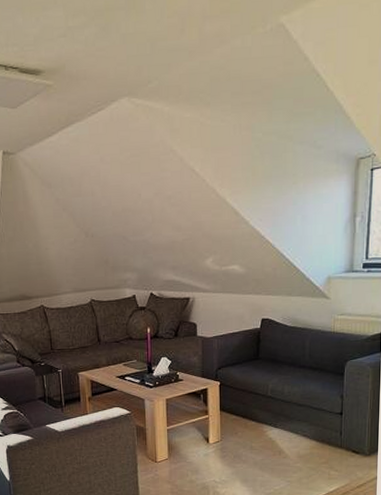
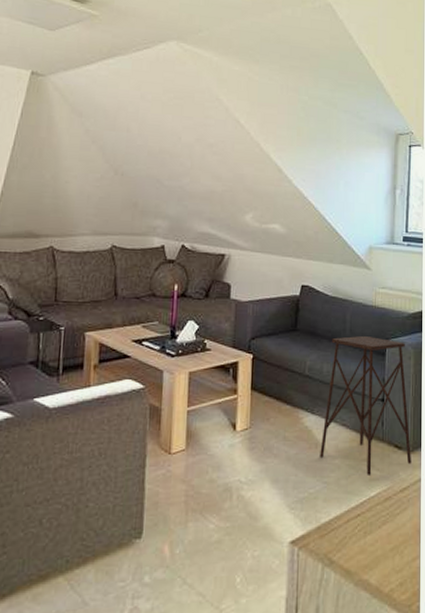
side table: none [283,359,368,475] -> present [320,335,411,475]

